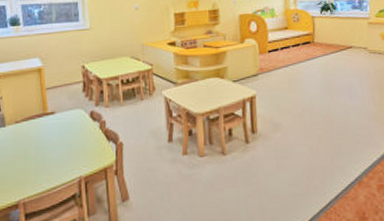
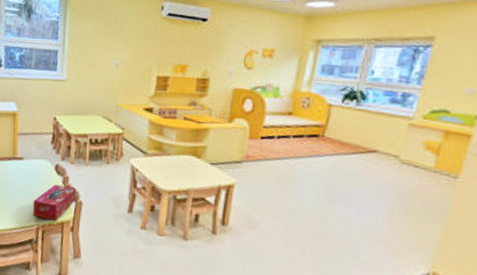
tissue box: none [71,130,116,170] -> present [32,184,77,222]

